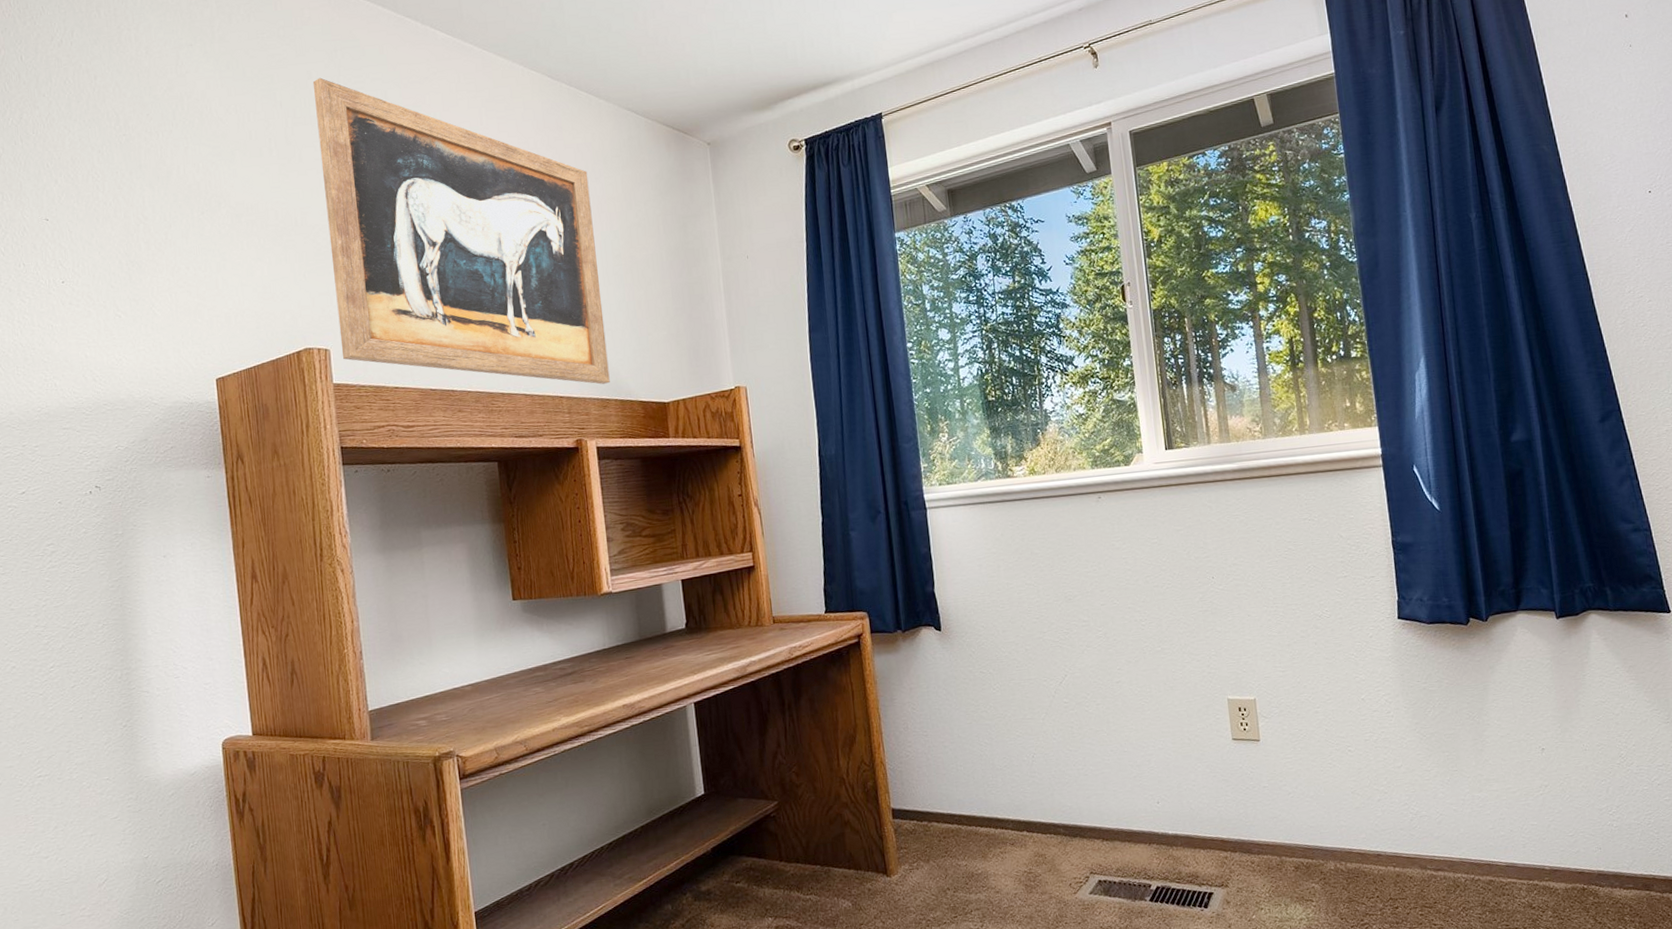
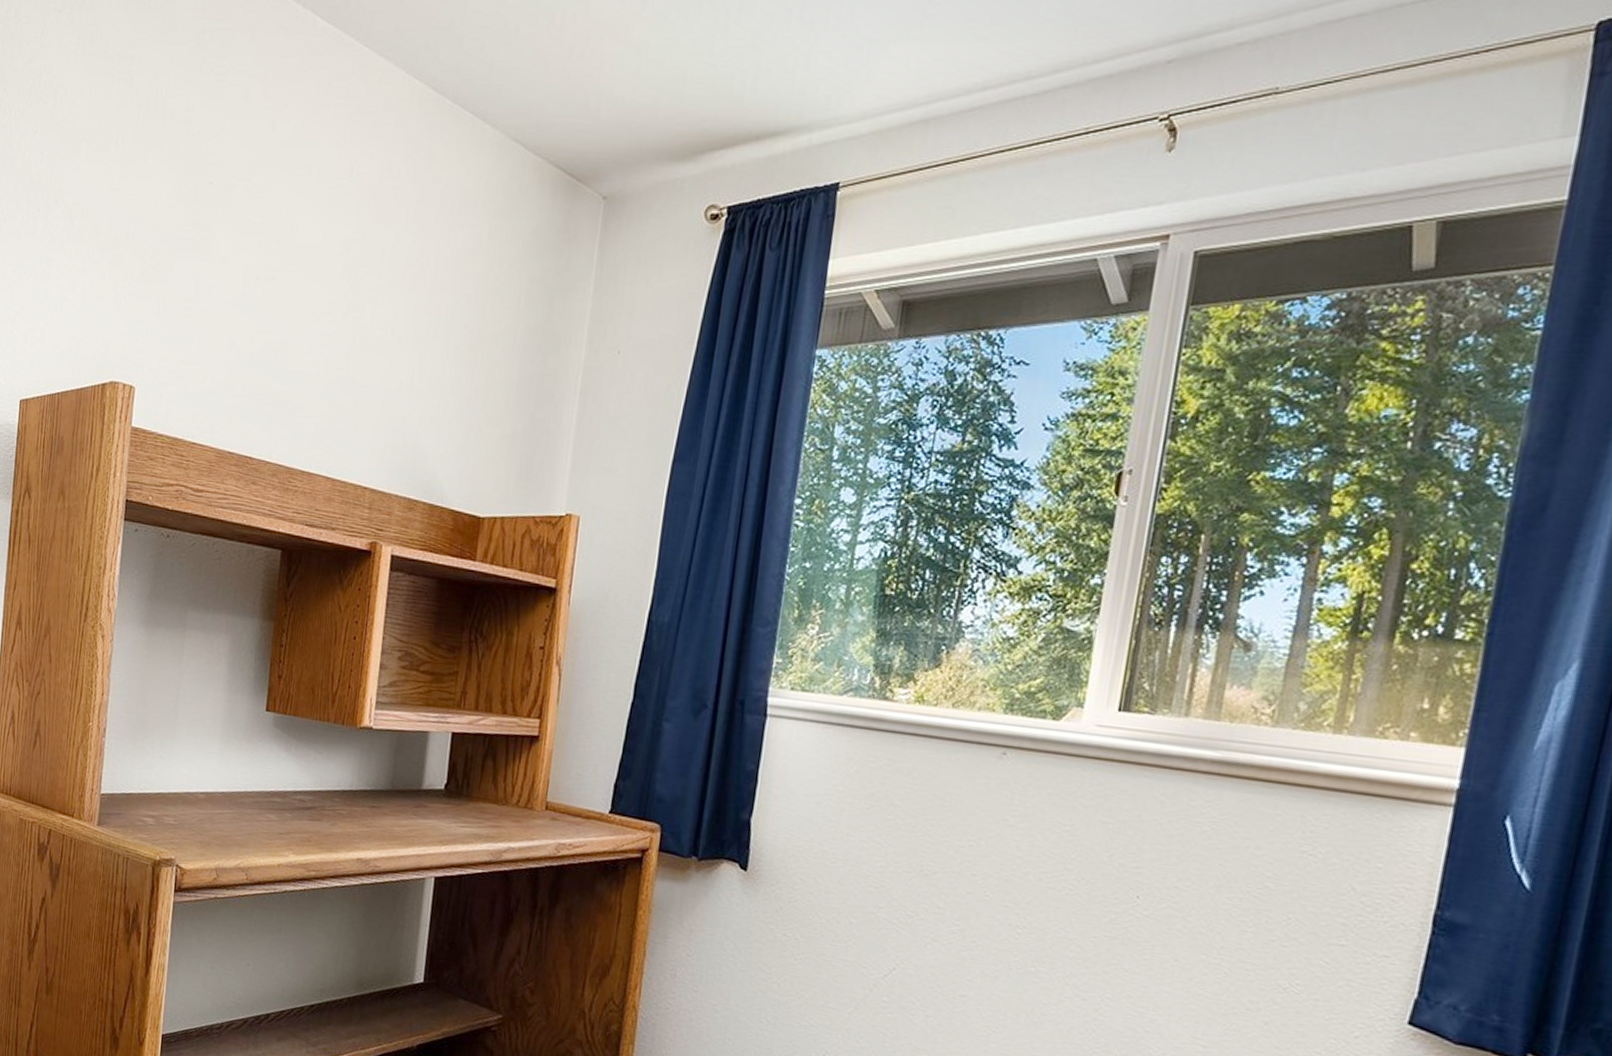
wall art: present [312,77,610,385] -> none [146,63,452,482]

